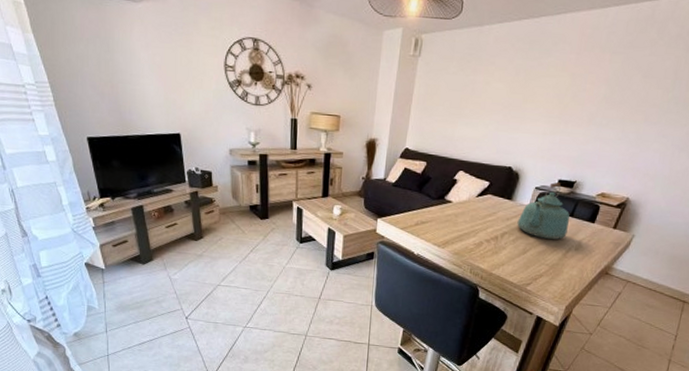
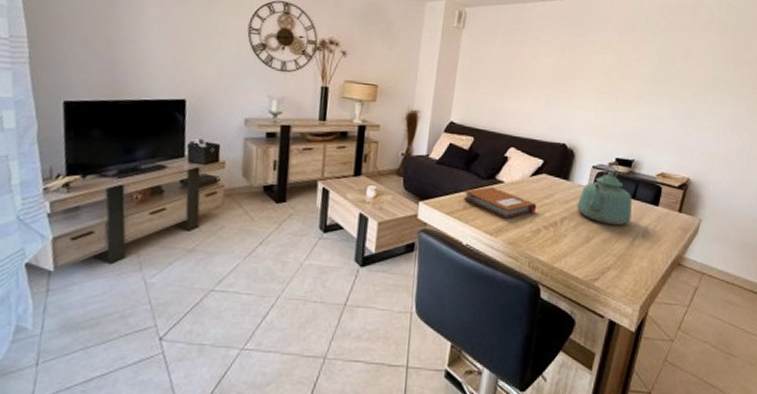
notebook: none [415,206,481,233] -> present [463,187,537,219]

